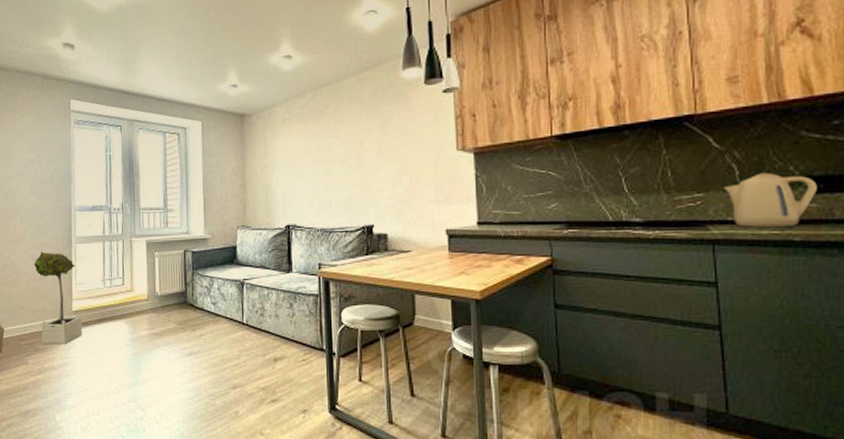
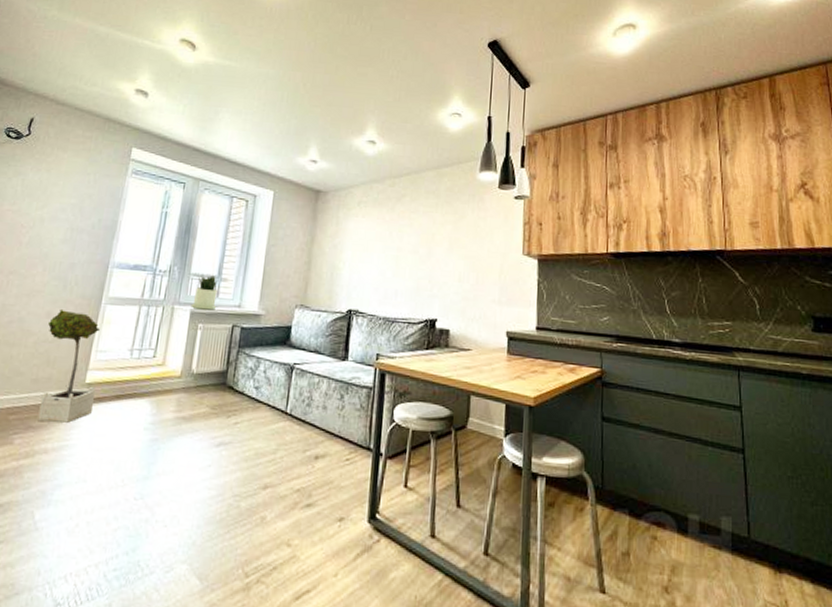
planter: none [145,208,168,239] -> present [191,275,218,310]
kettle: present [723,173,817,229] -> none [747,309,818,361]

